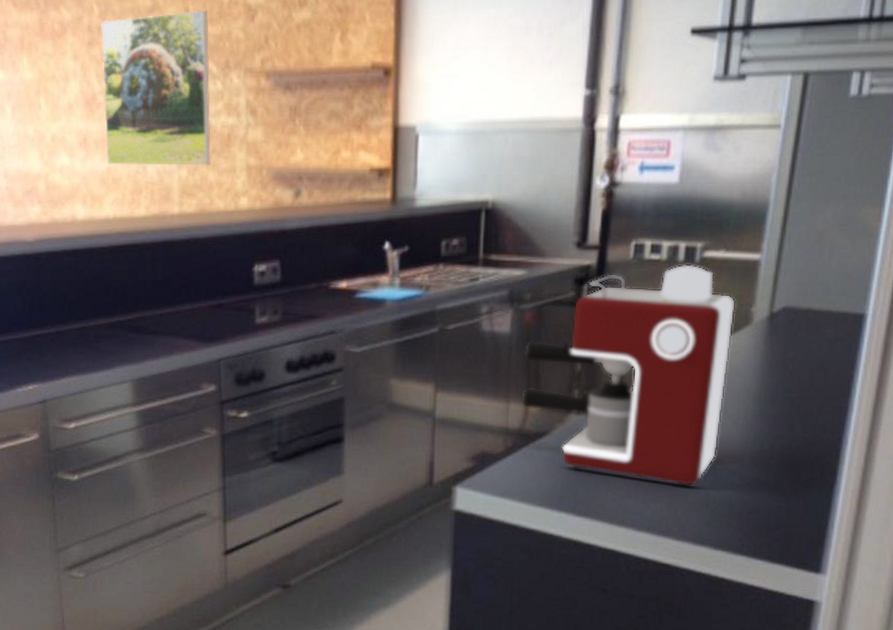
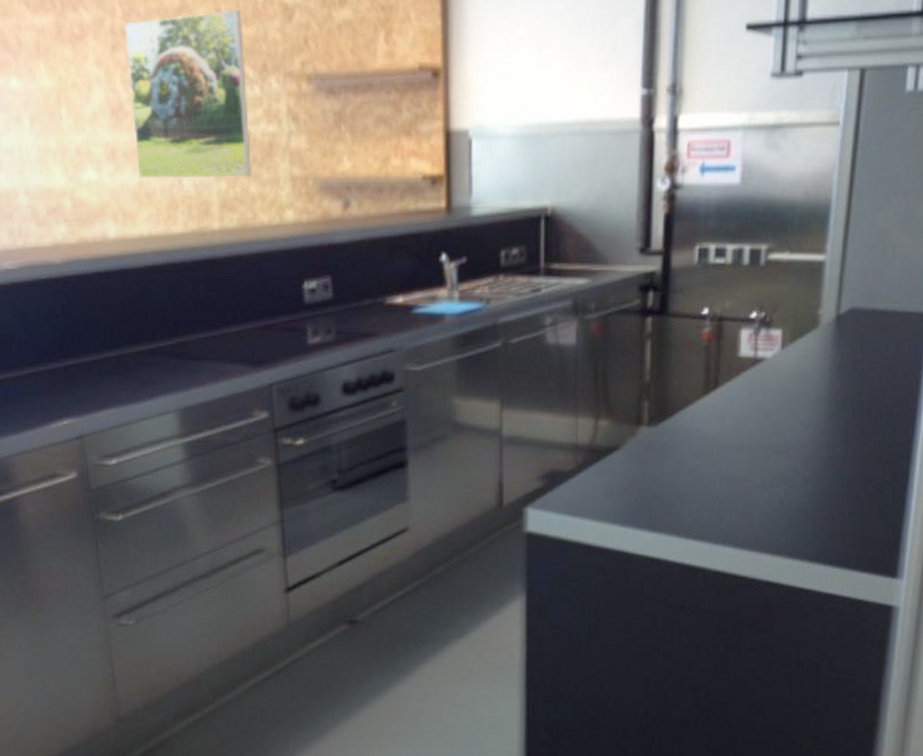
coffee maker: present [522,264,736,487] -> none [591,267,803,496]

